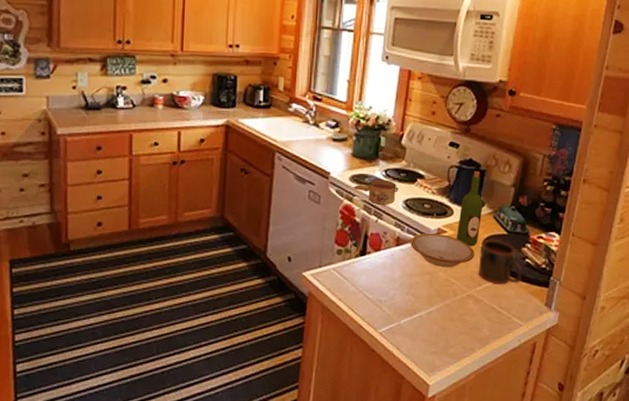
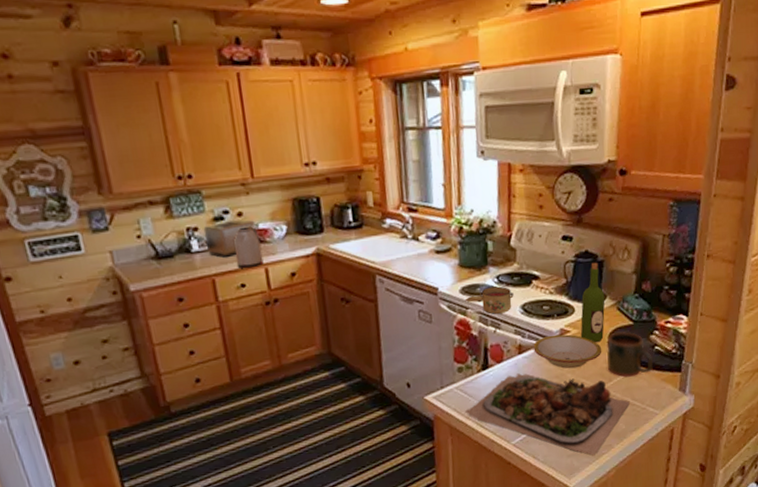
toaster: none [130,84,177,117] -> present [203,219,256,257]
kettle: none [154,92,179,130] -> present [233,226,264,269]
food platter: none [337,264,496,356] -> present [464,373,630,455]

